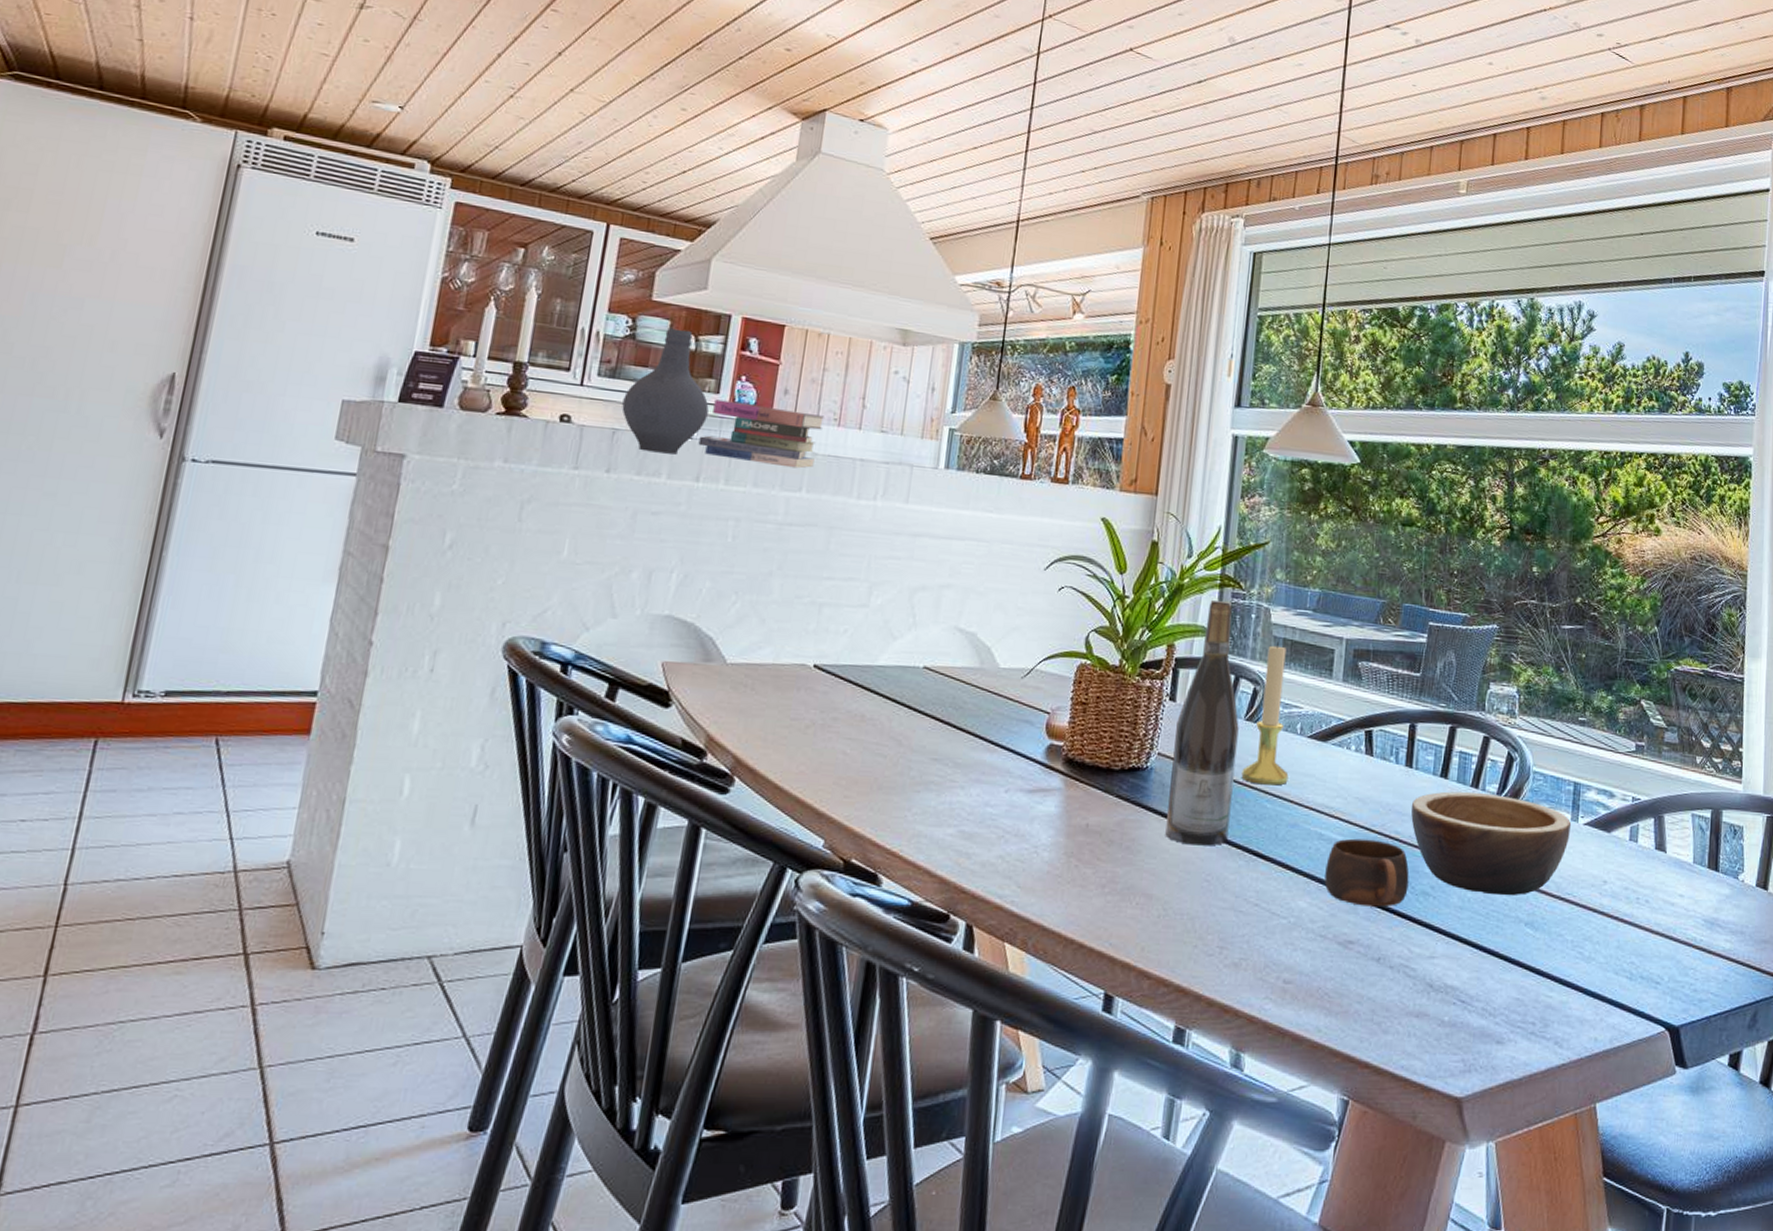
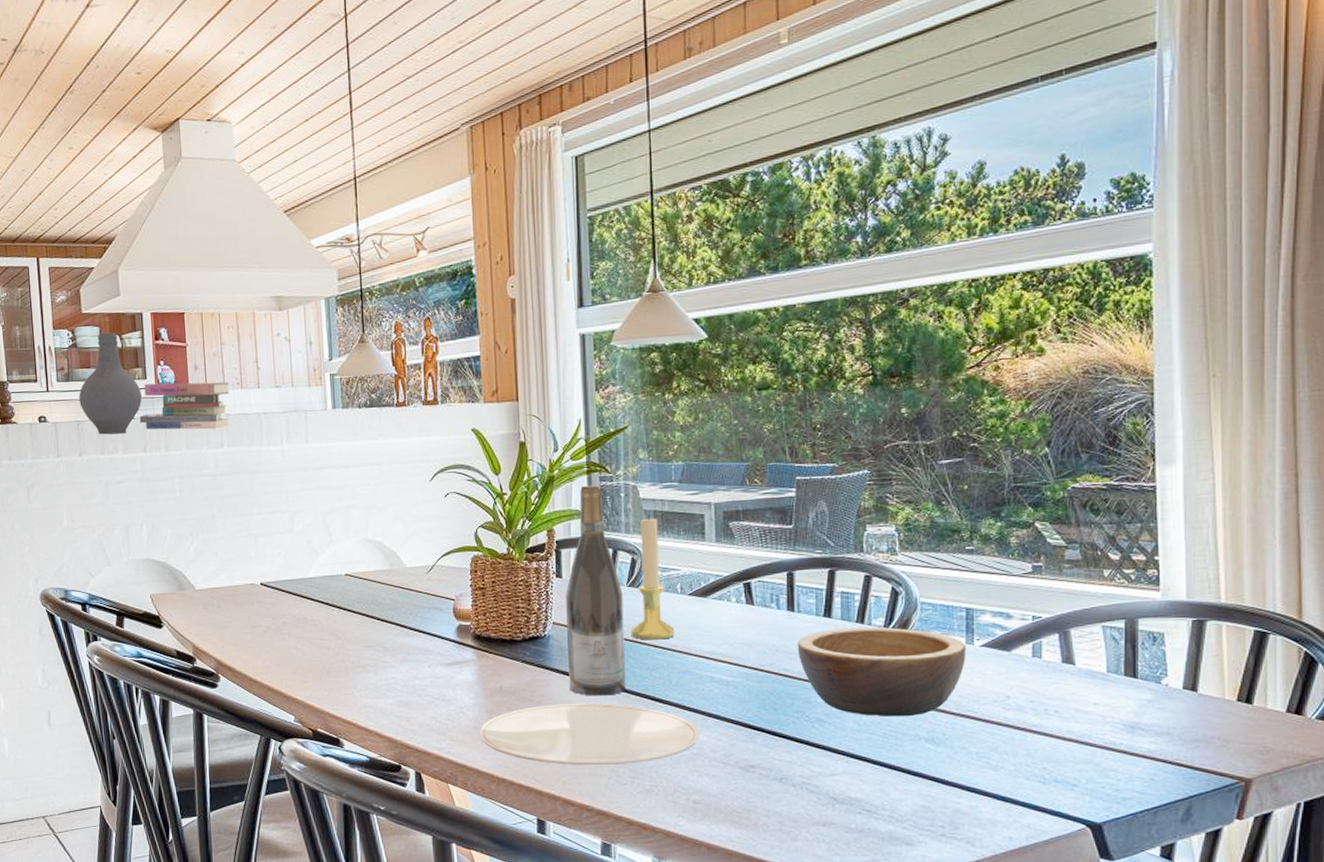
plate: none [1052,851,1300,932] -> present [479,702,700,766]
cup: present [1324,838,1409,907] -> none [720,678,803,736]

